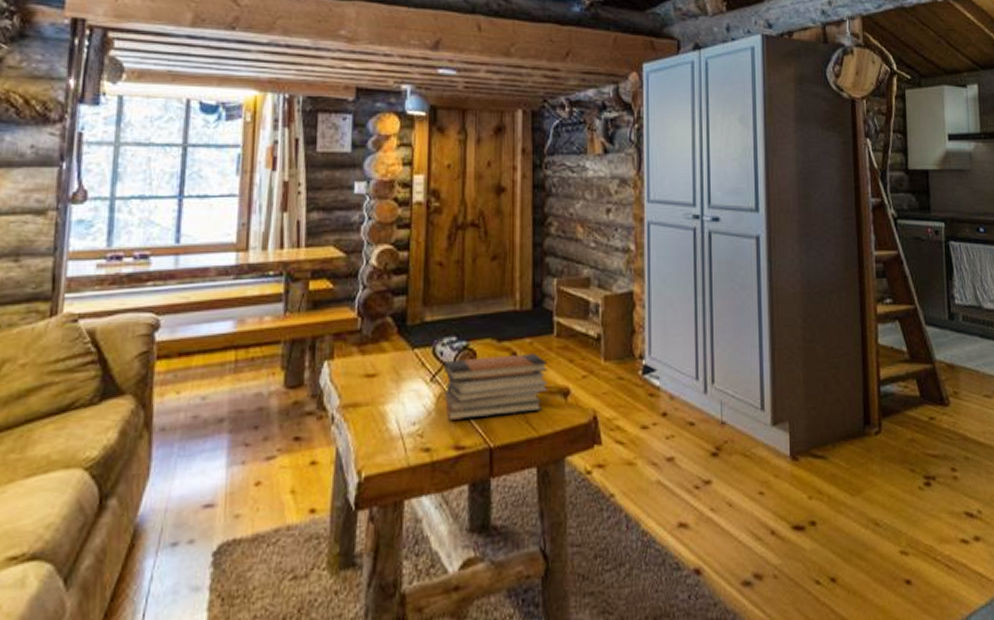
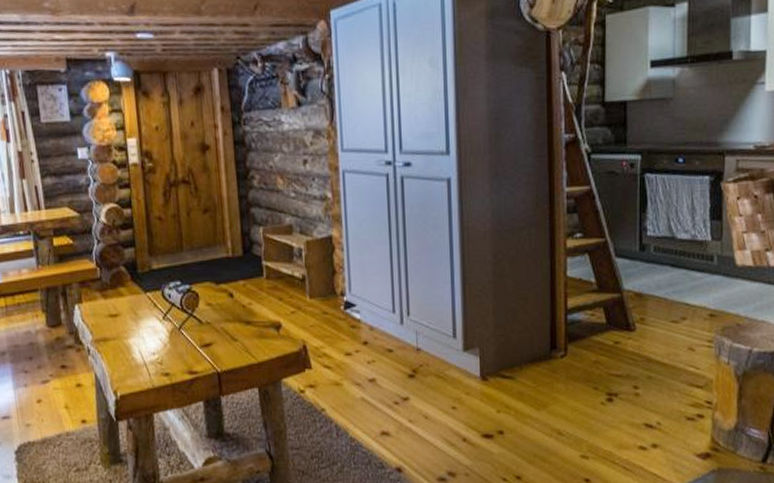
book stack: present [444,353,548,420] -> none [173,293,263,350]

